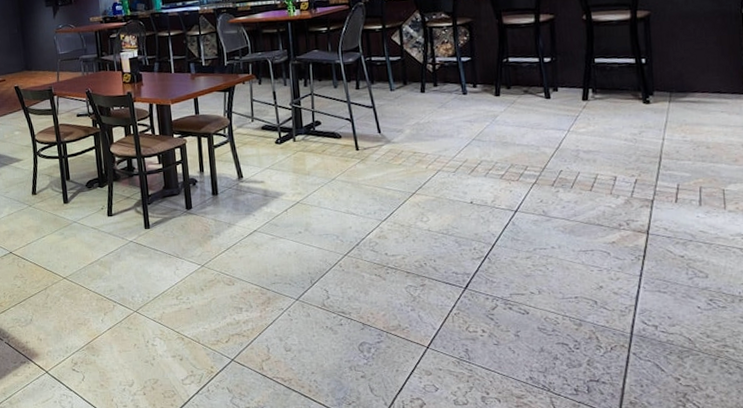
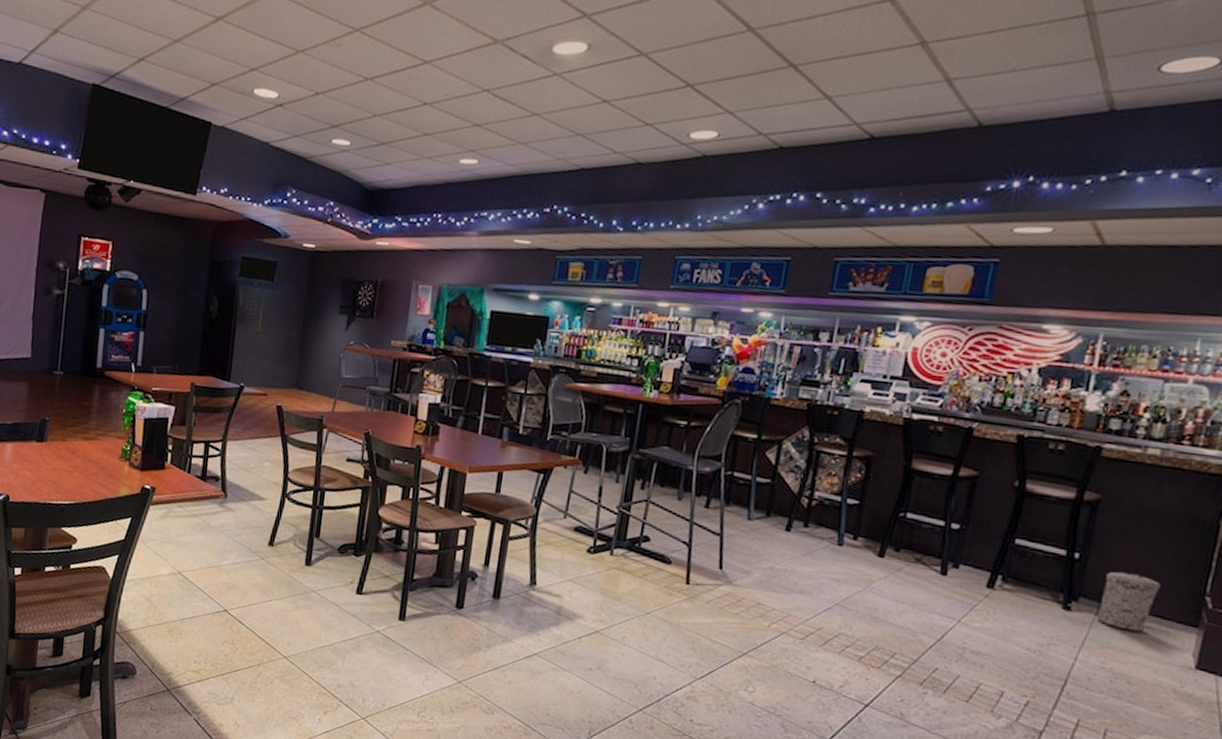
trash can: none [669,63,712,109] -> present [1096,571,1161,633]

